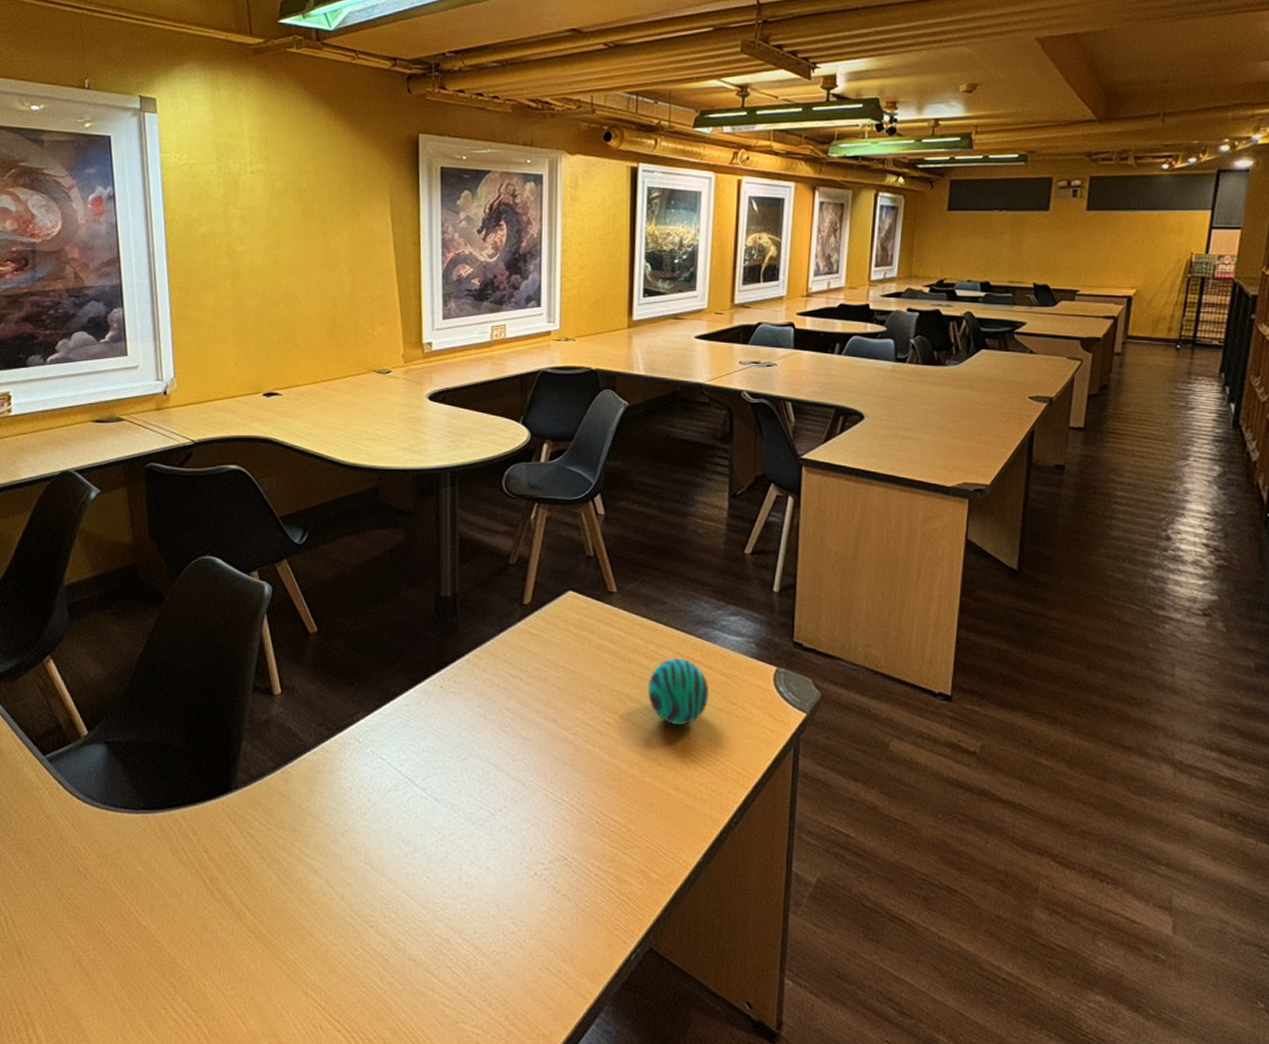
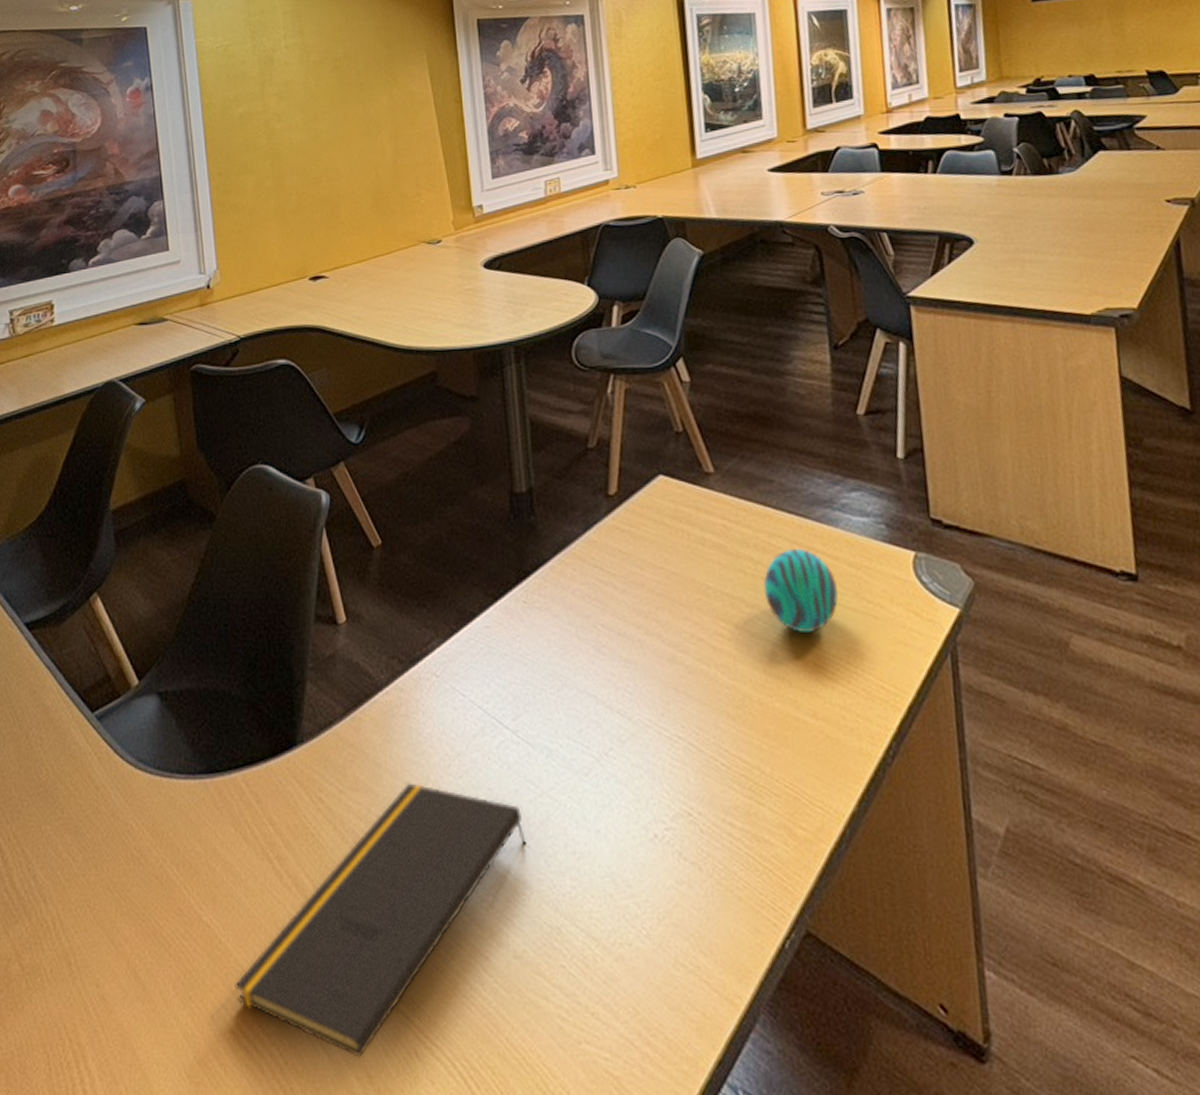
notepad: none [168,825,426,1029] -> present [235,783,526,1058]

